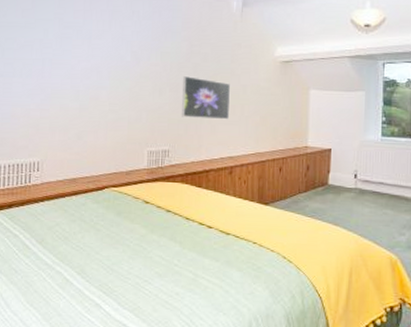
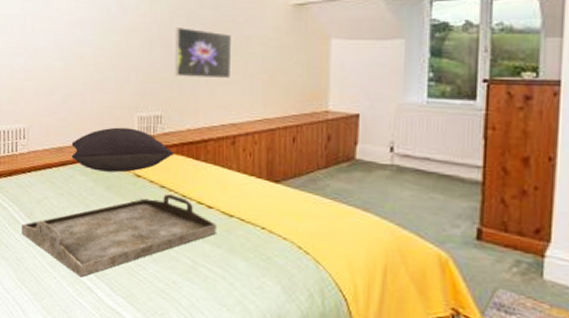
serving tray: none [32,217,216,296] -> present [22,194,218,278]
pillow: none [84,160,179,200] -> present [71,127,174,173]

